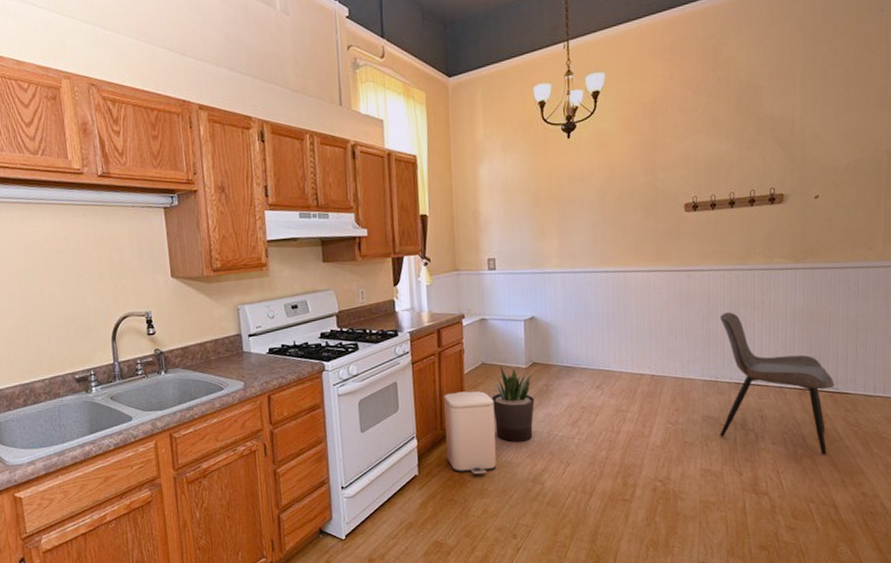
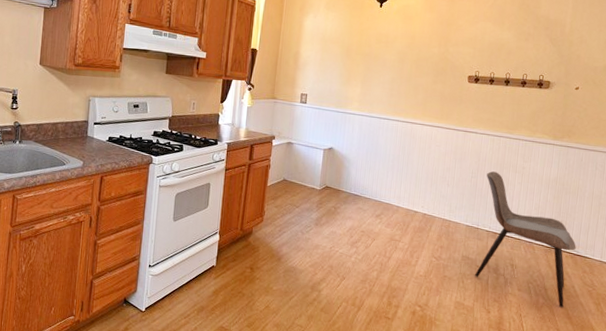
pedal bin: present [444,391,497,475] -> none [242,200,289,275]
planter: present [491,364,535,442] -> none [286,183,324,252]

